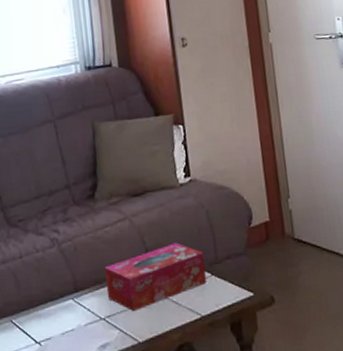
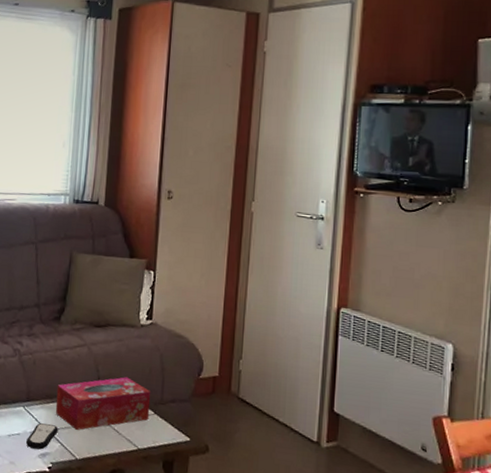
remote control: none [82,311,115,342] -> present [26,423,58,450]

